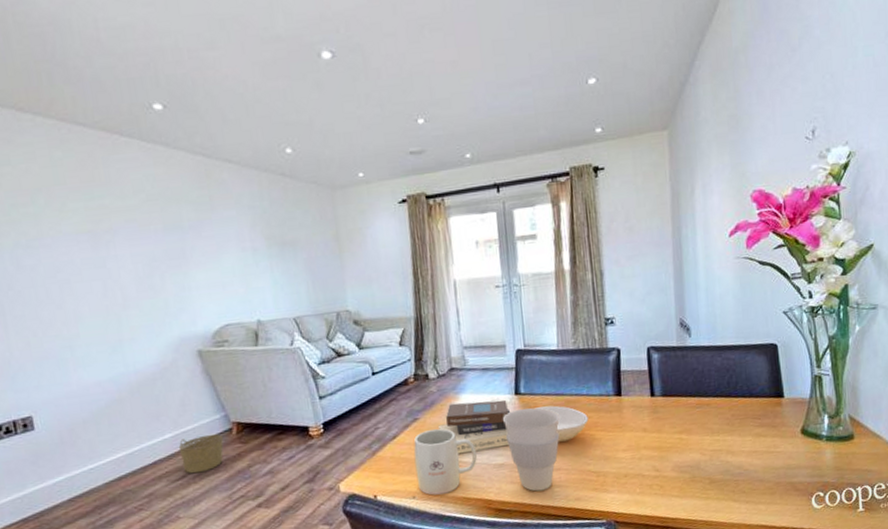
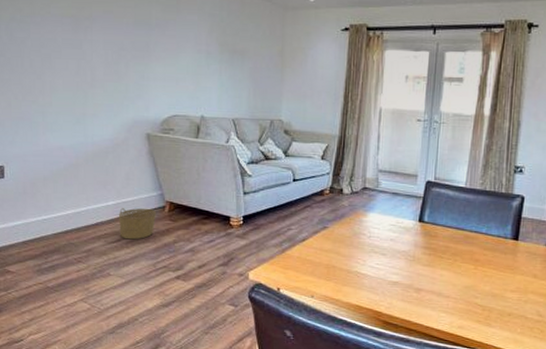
mug: present [413,428,478,496] -> none [317,239,376,299]
books: present [437,399,511,454] -> none [343,219,412,267]
cup: present [502,407,560,492] -> none [403,235,456,313]
soup bowl: present [536,405,589,442] -> none [436,237,483,272]

